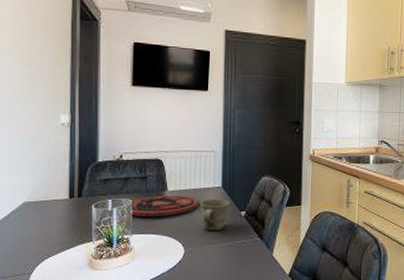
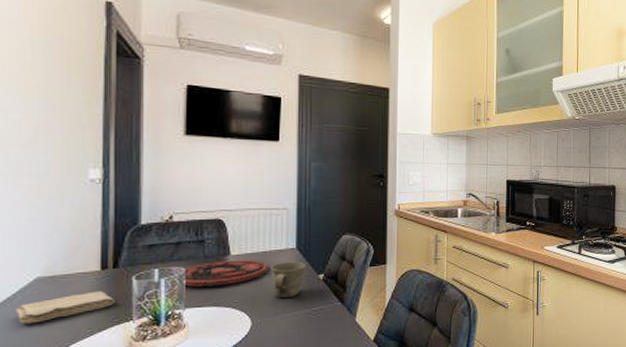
washcloth: none [10,215,79,239] -> present [15,291,114,324]

